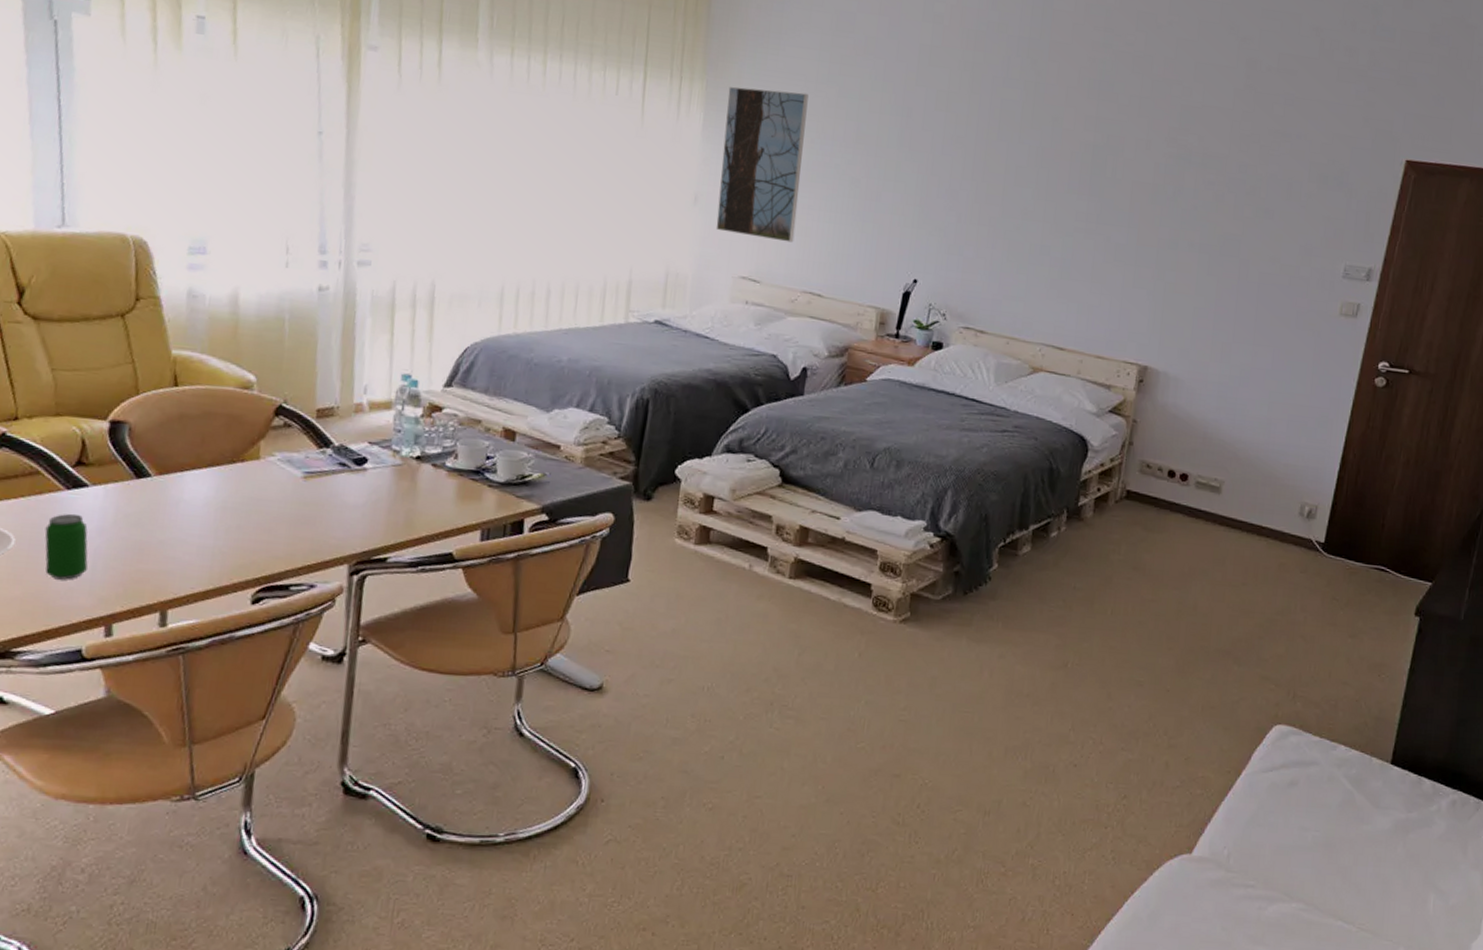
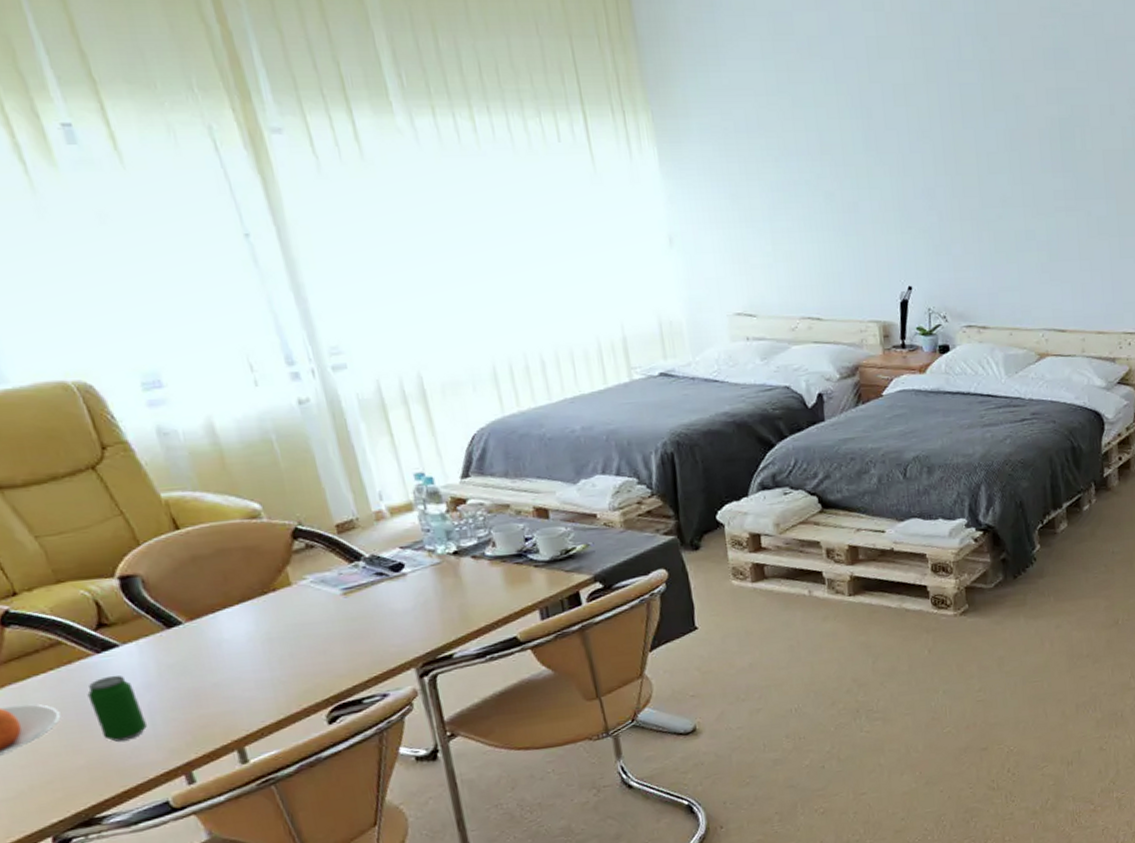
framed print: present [715,86,809,243] -> none [676,109,781,271]

